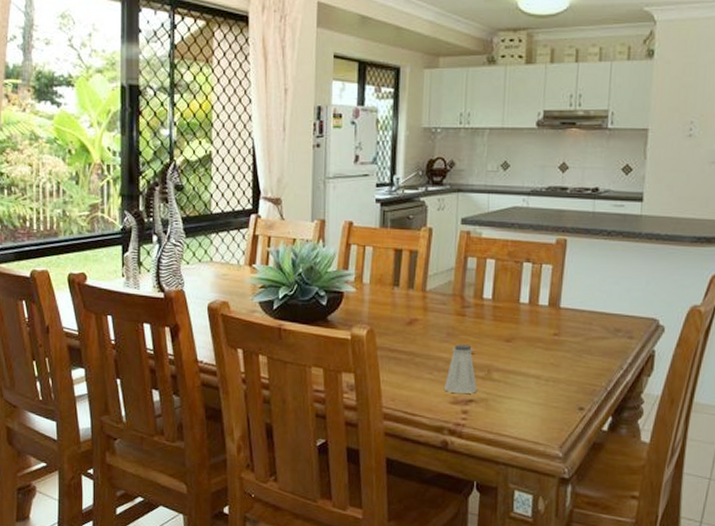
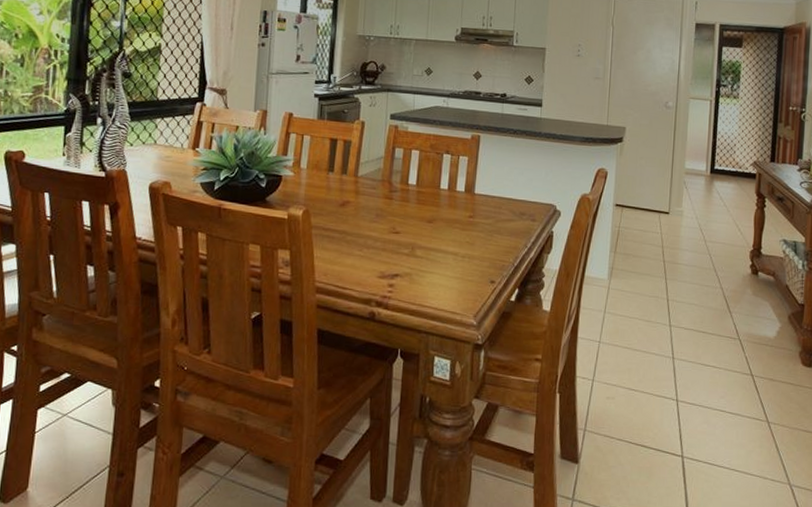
saltshaker: present [445,344,477,394] -> none [373,224,402,269]

